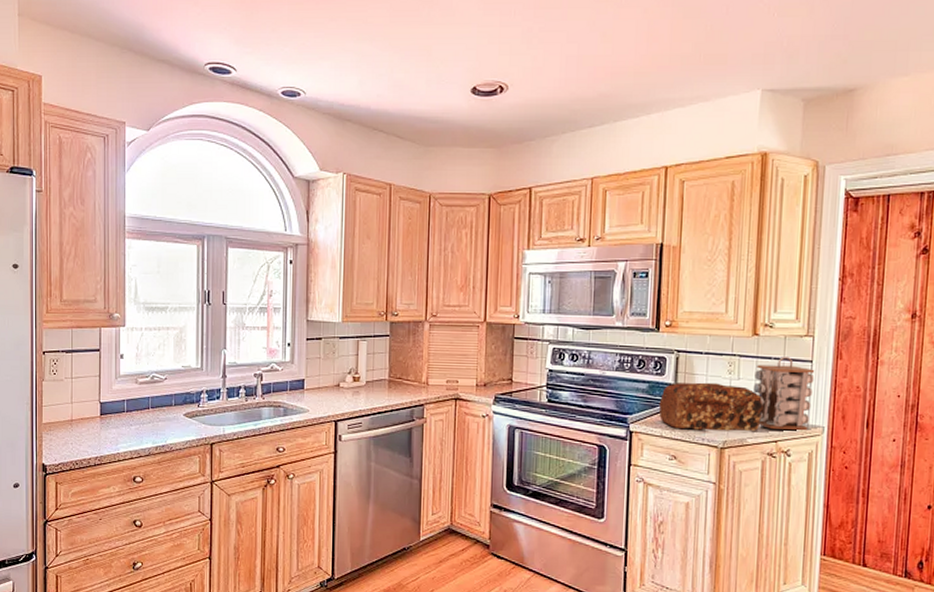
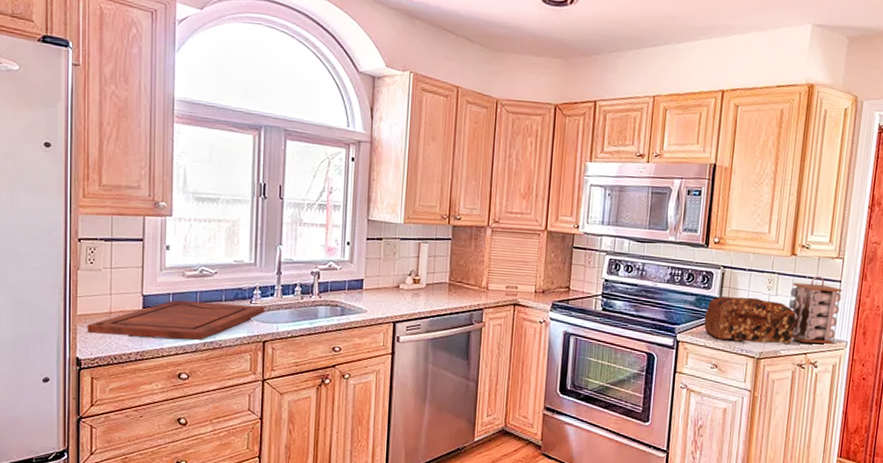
cutting board: none [51,406,212,444] -> present [87,300,265,340]

